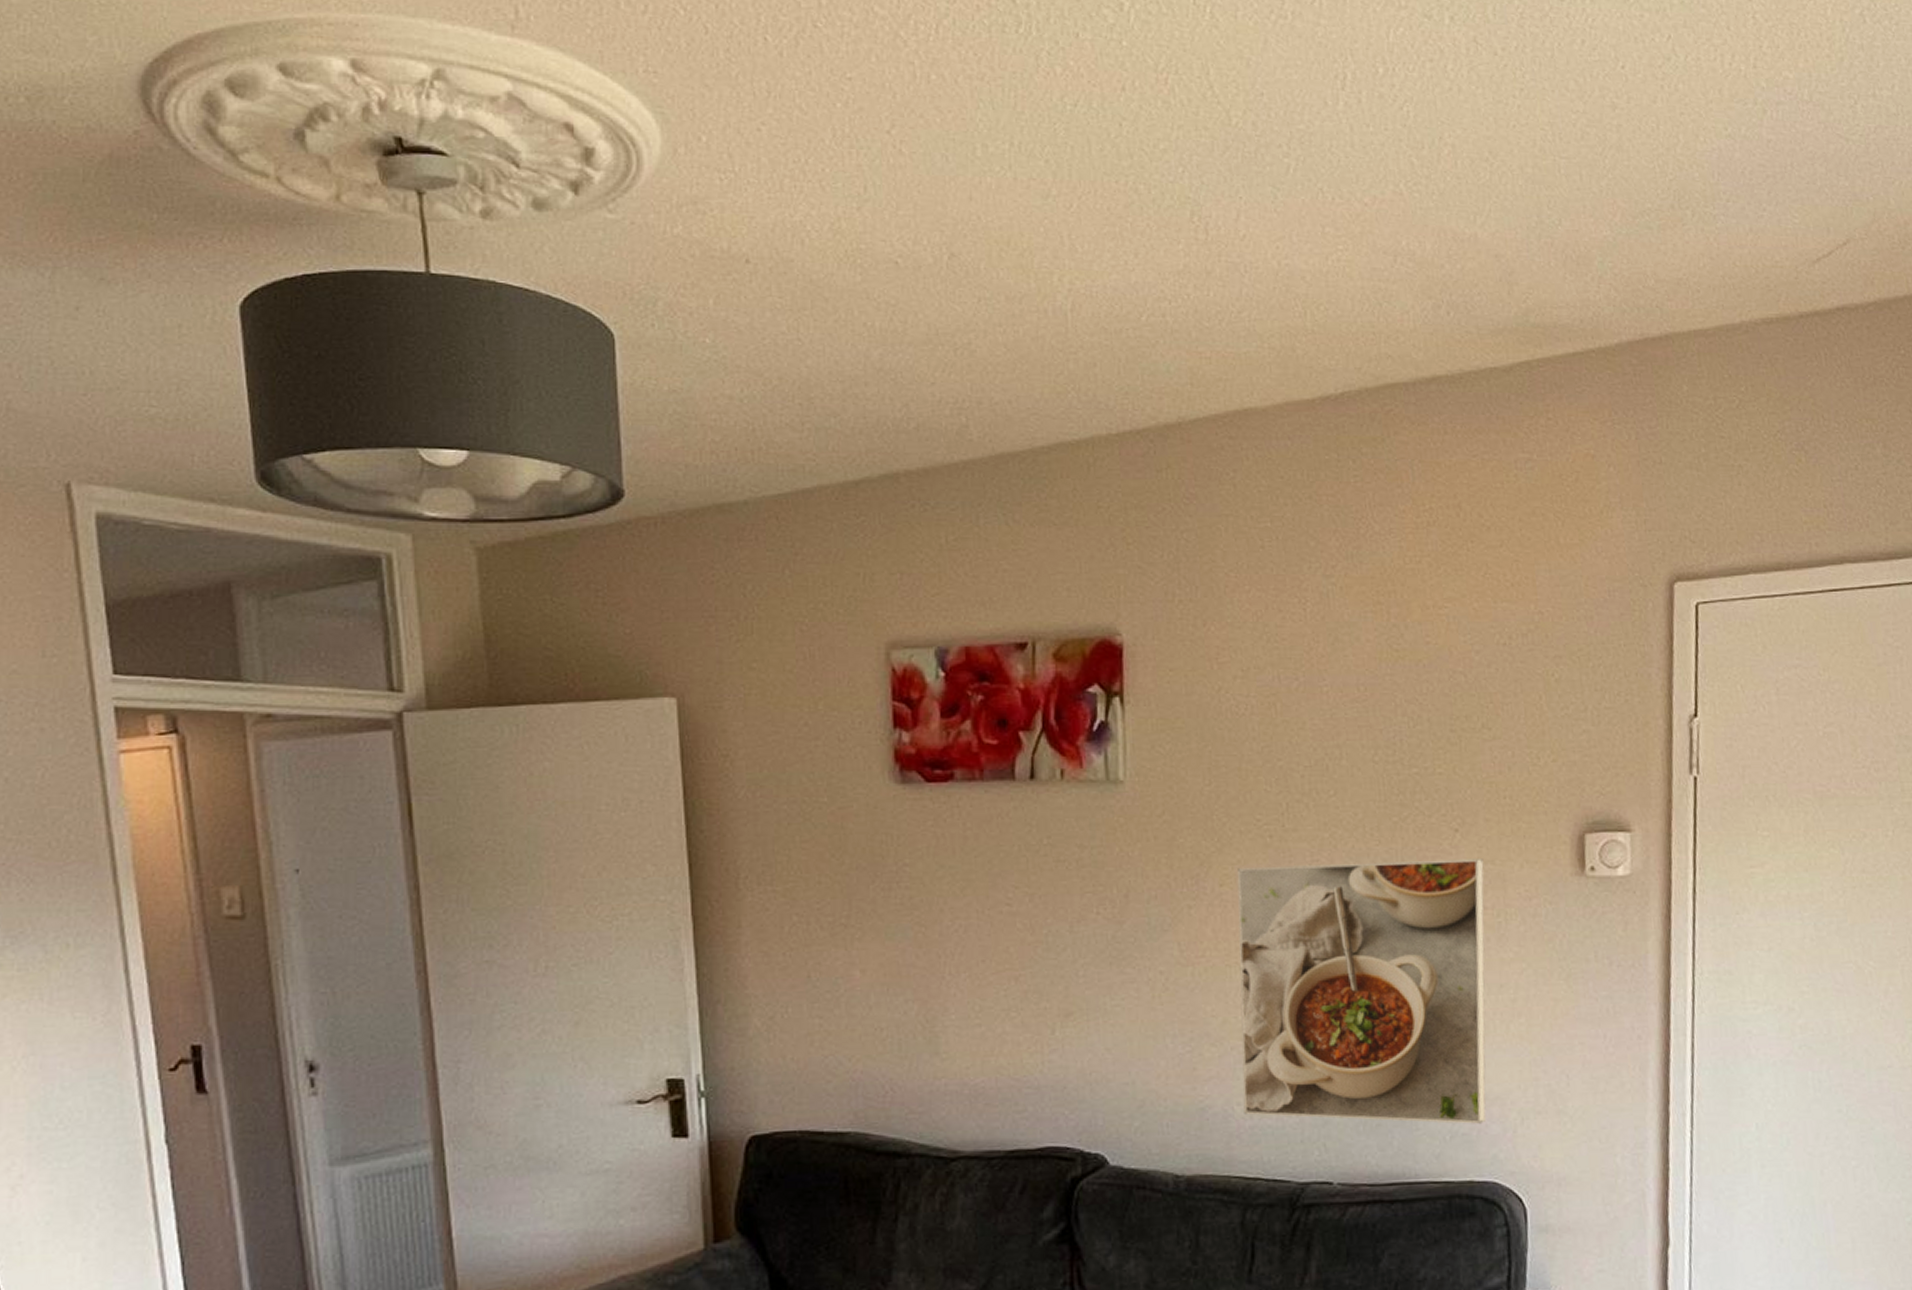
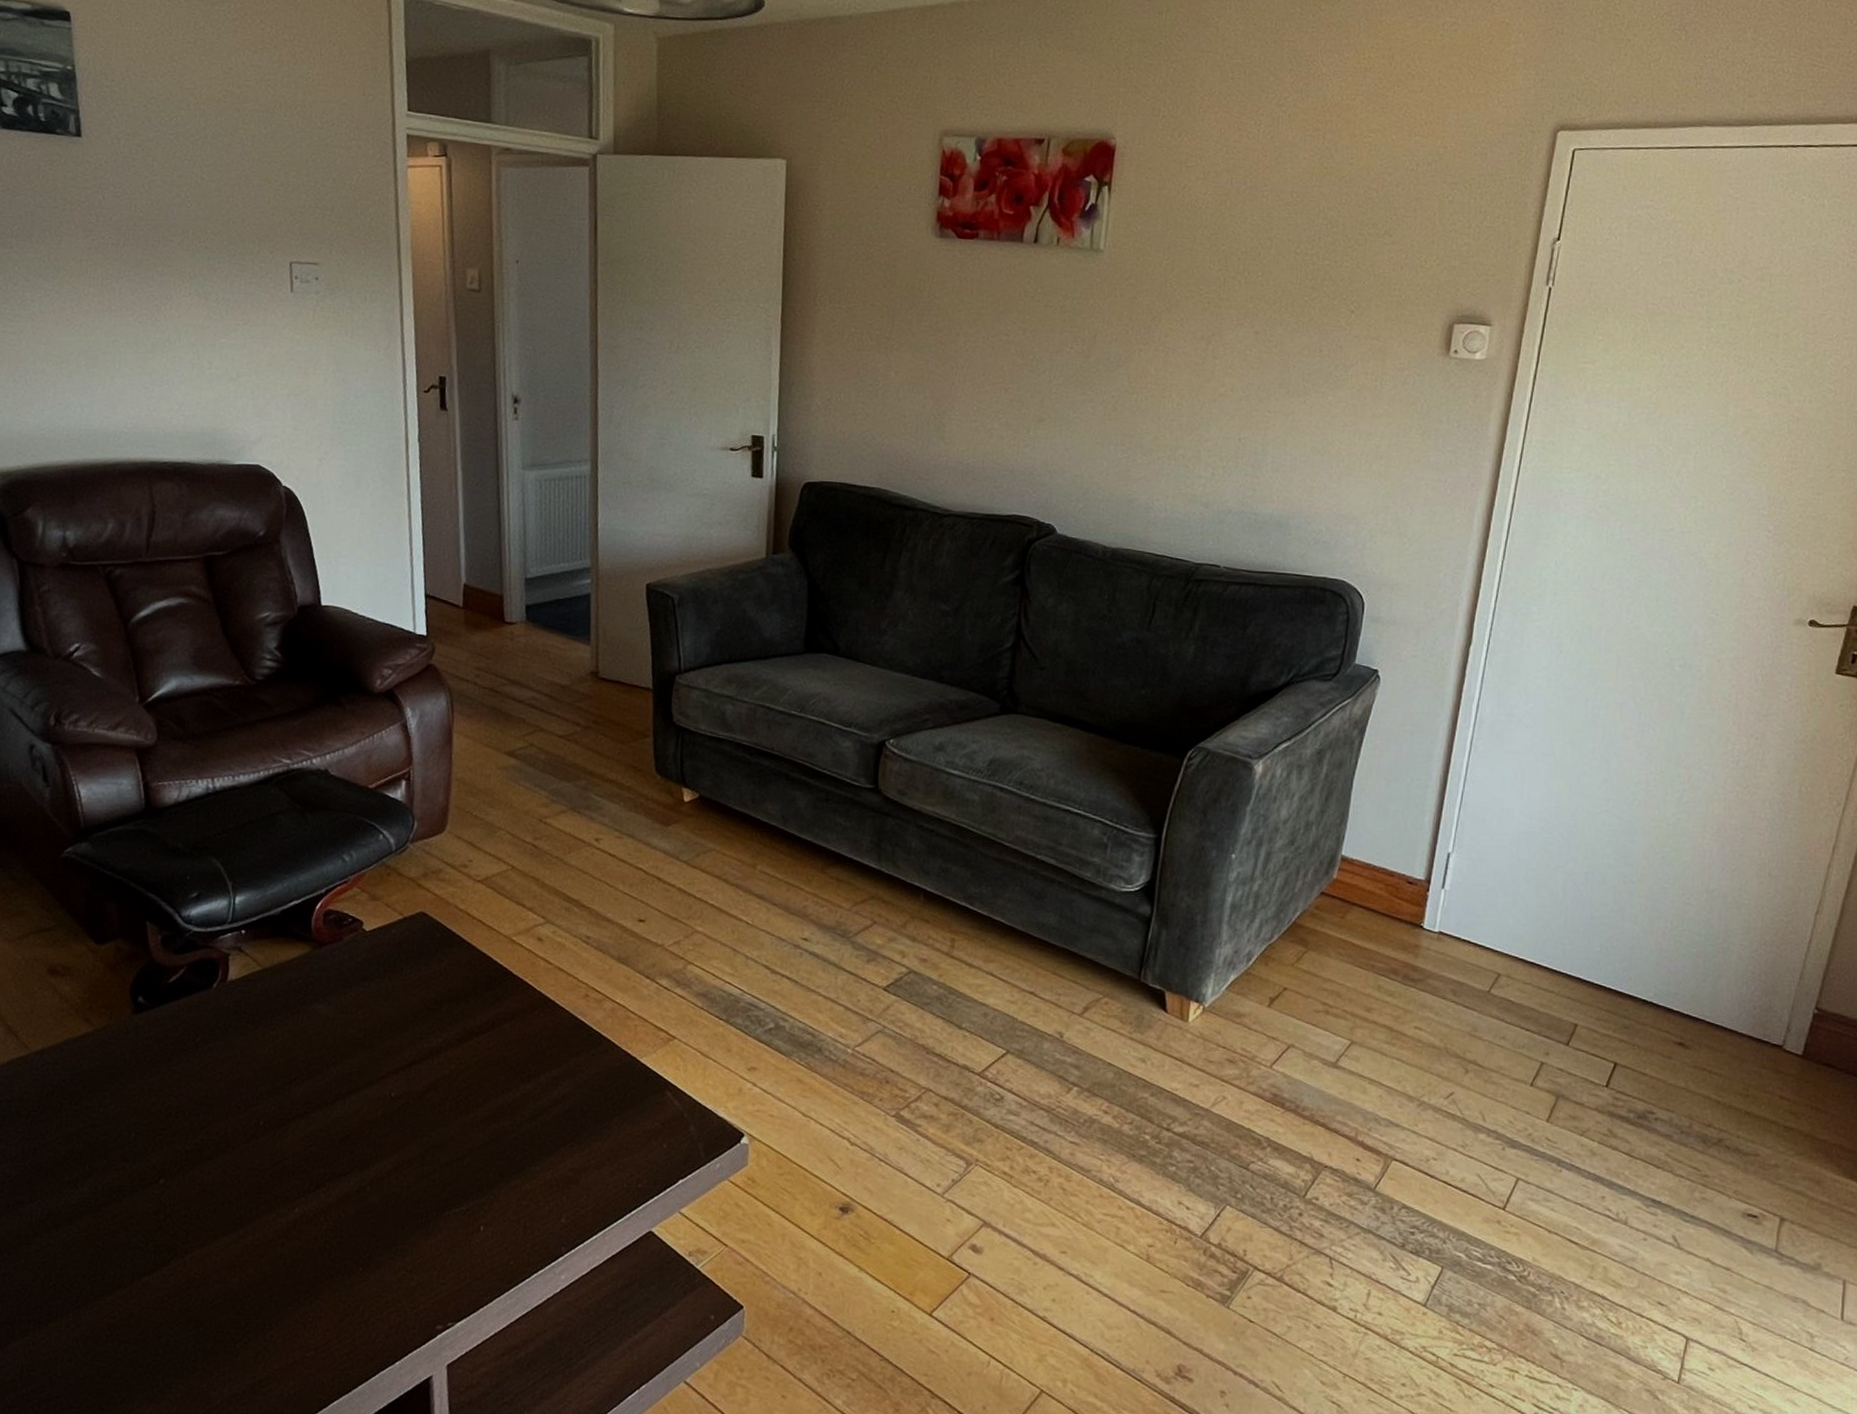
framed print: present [1236,859,1487,1124] -> none [1161,325,1371,536]

